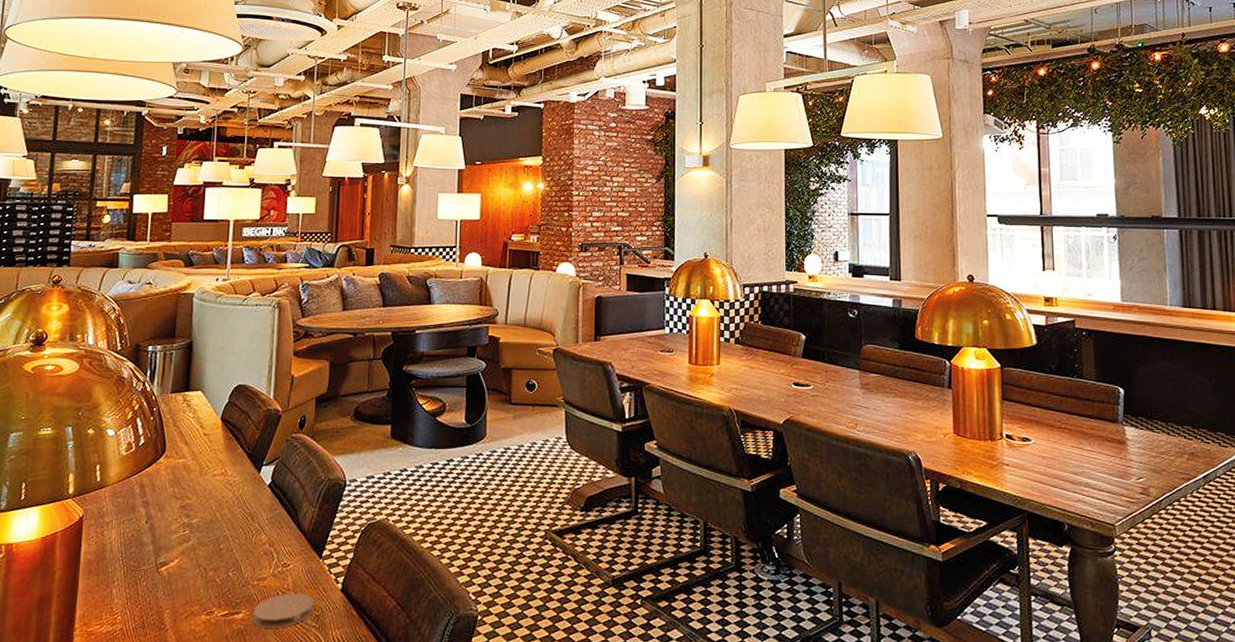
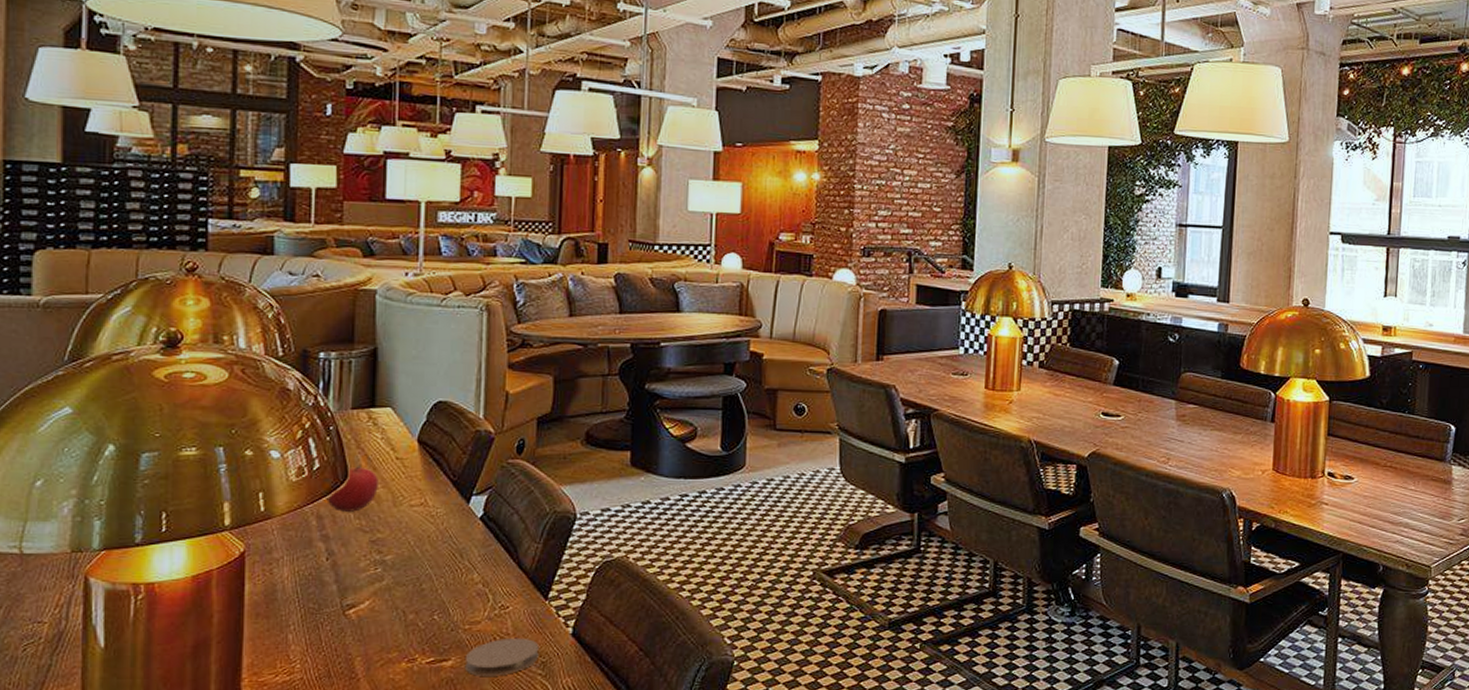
fruit: none [147,440,189,481] -> present [325,465,378,512]

